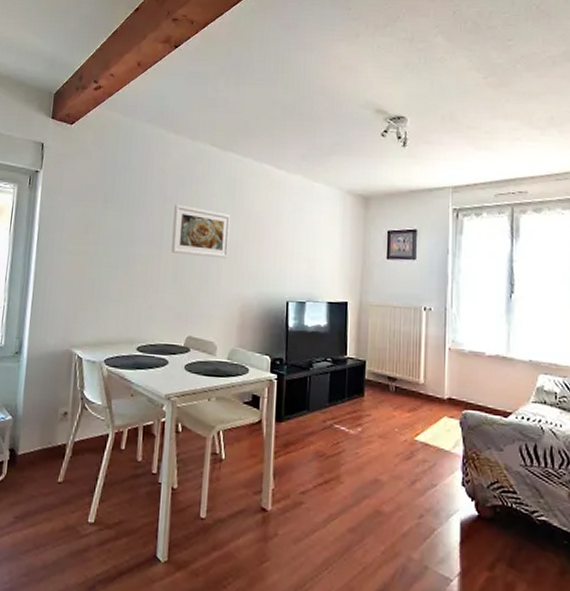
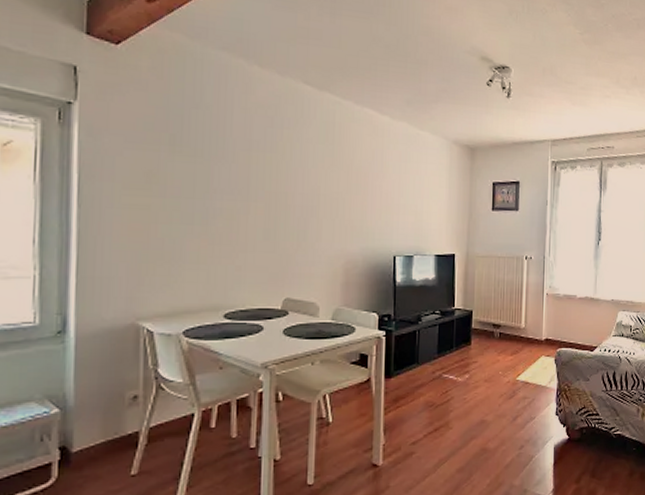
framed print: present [171,204,231,259] -> none [261,150,331,212]

